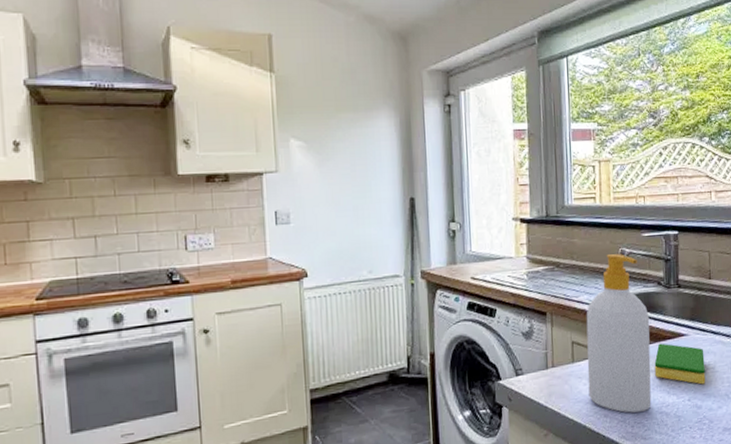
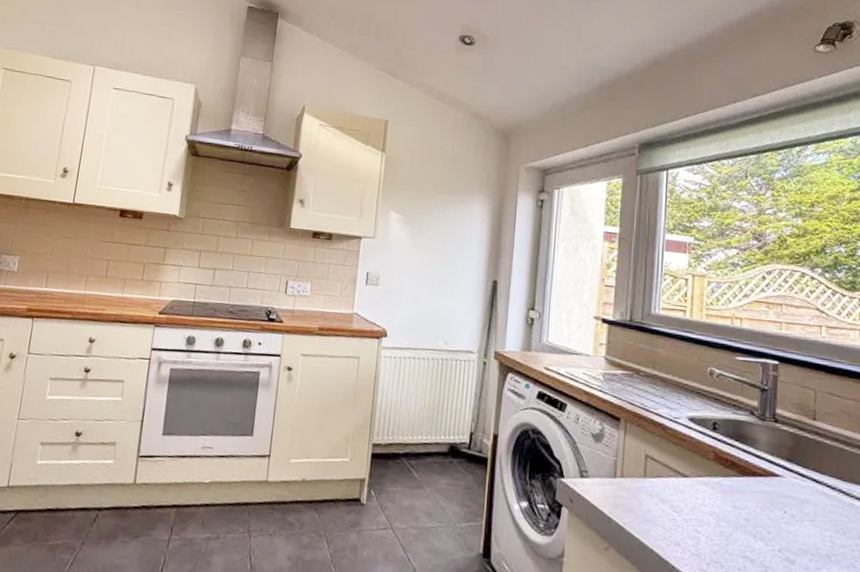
soap bottle: present [586,254,652,413] -> none [659,372,738,550]
dish sponge: present [654,343,706,385] -> none [740,478,802,537]

